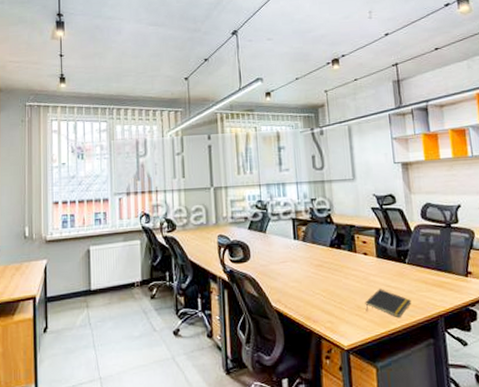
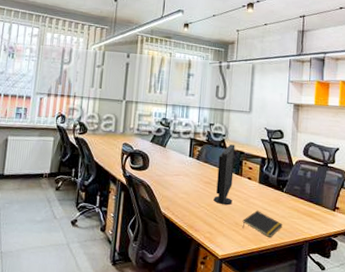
computer monitor: none [327,218,350,288] -> present [213,144,235,205]

